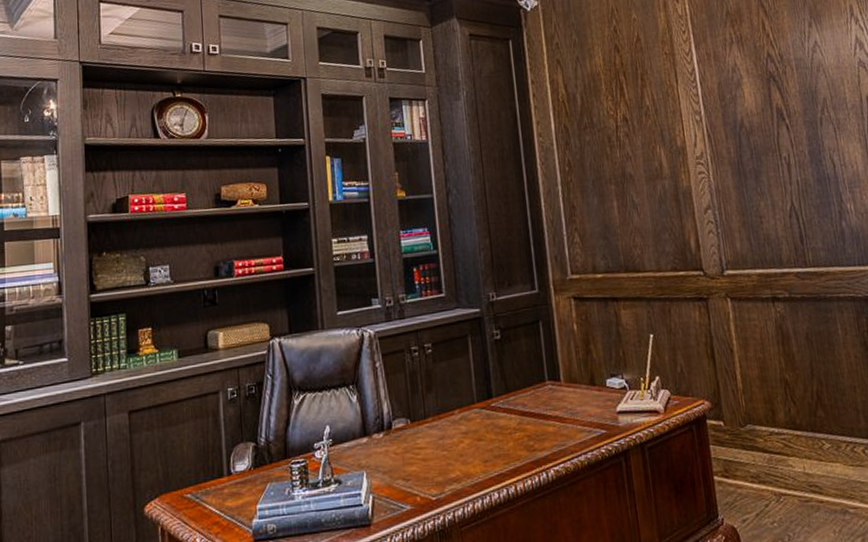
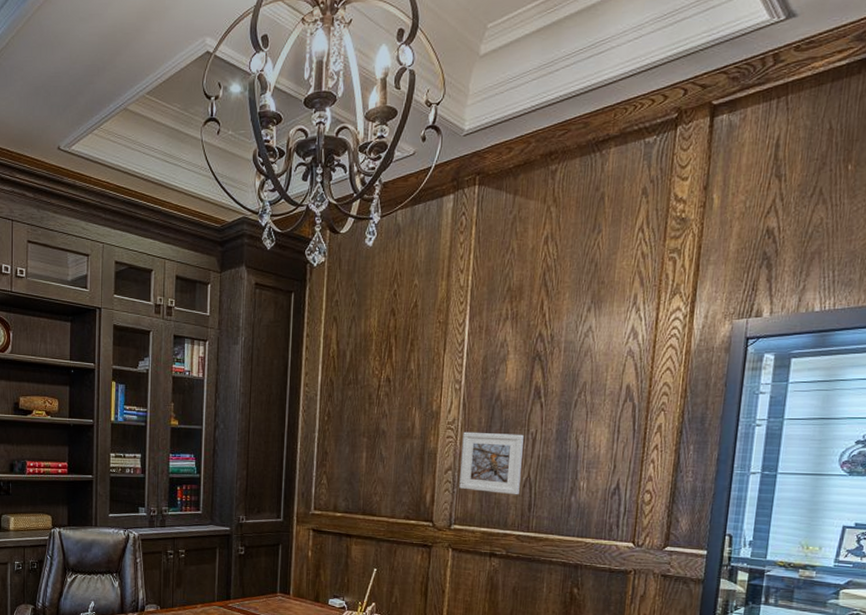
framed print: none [714,160,787,229] -> present [459,431,524,495]

